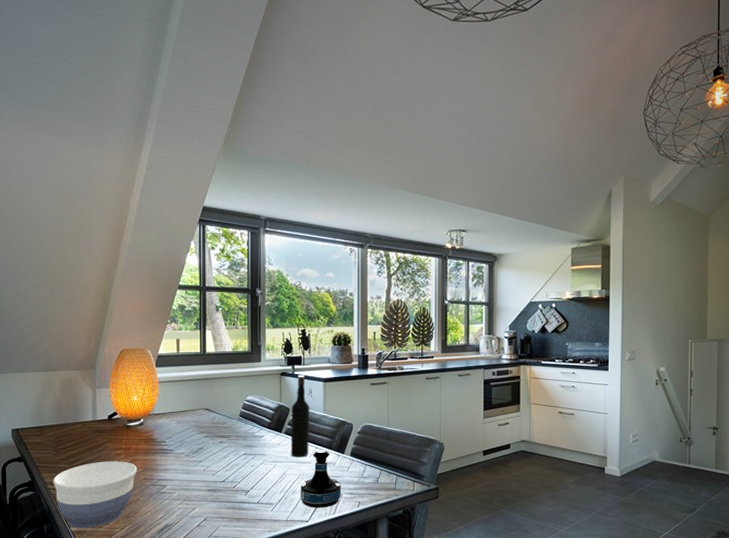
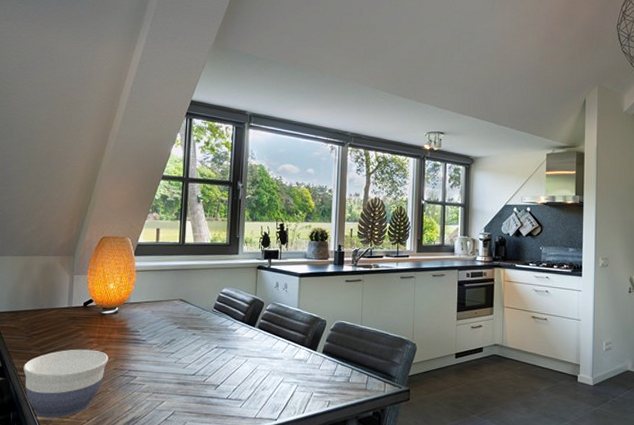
wine bottle: present [290,375,310,457] -> none [263,269,285,353]
tequila bottle: present [301,449,342,508] -> none [270,345,312,407]

